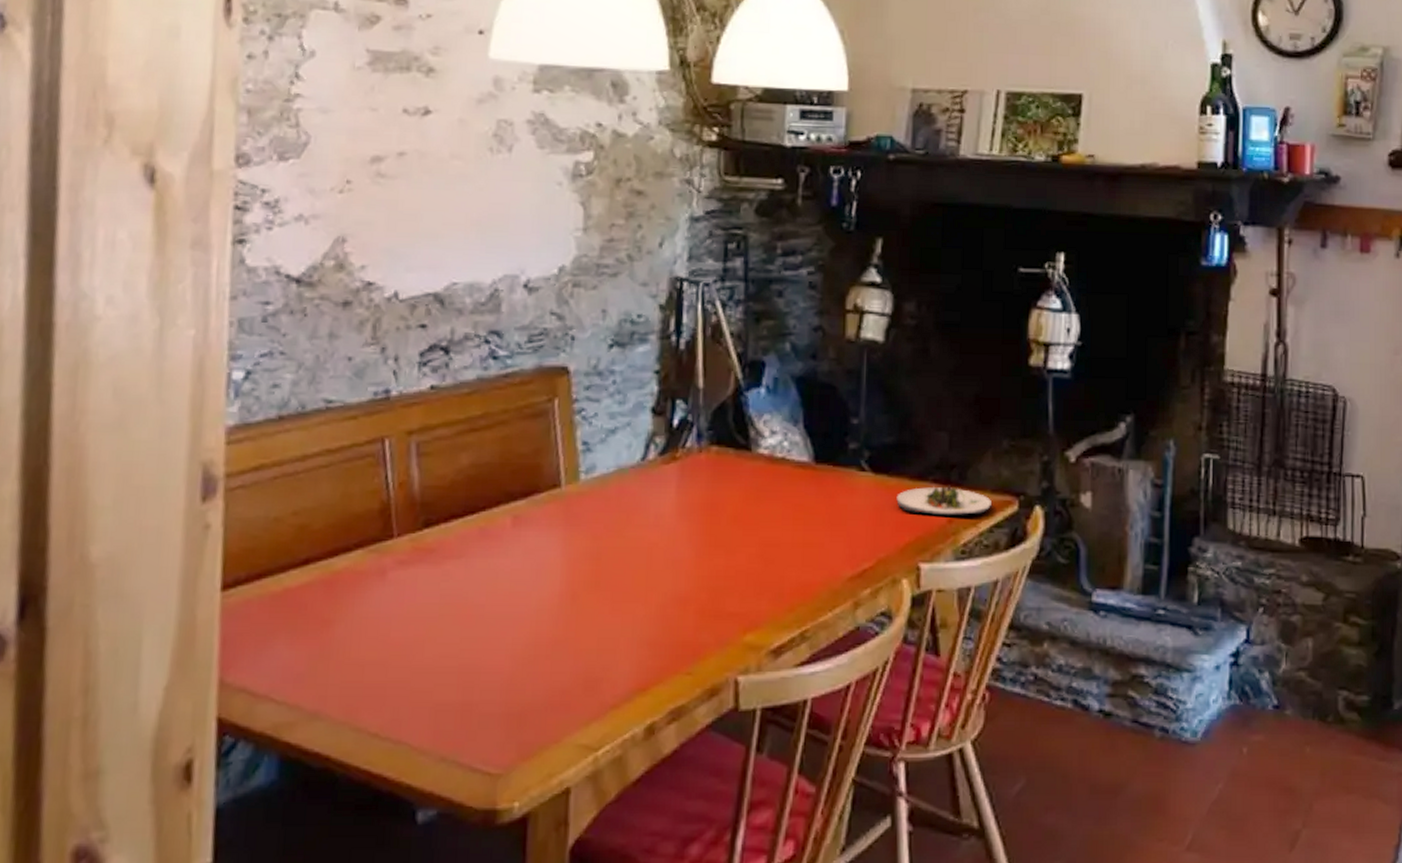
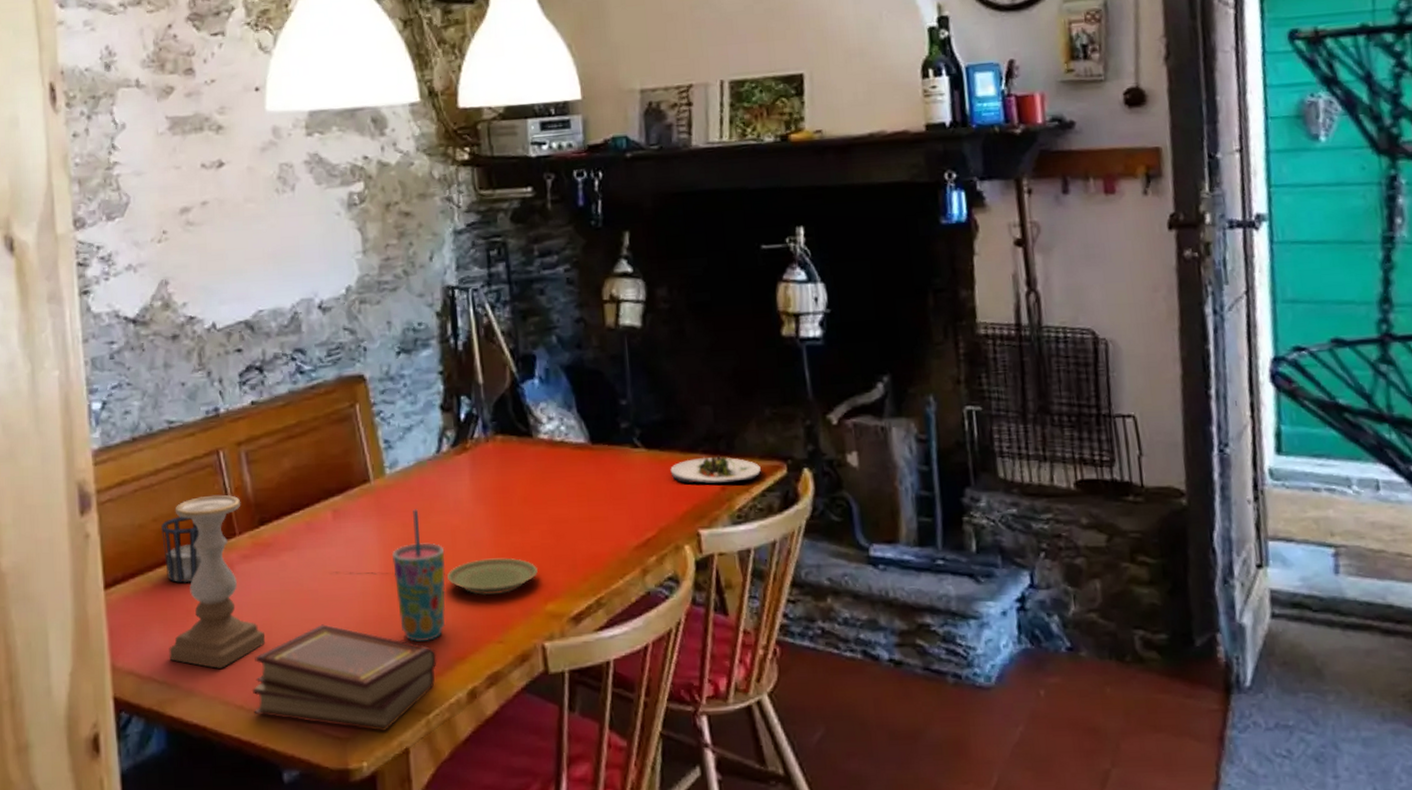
candle holder: none [293,489,415,689] -> present [169,494,266,669]
cup: none [302,511,349,589] -> present [161,516,202,583]
book set: none [390,644,615,768] -> present [251,624,437,731]
cup: none [576,521,638,669] -> present [391,509,446,642]
plate: none [637,581,740,622] -> present [447,557,538,596]

